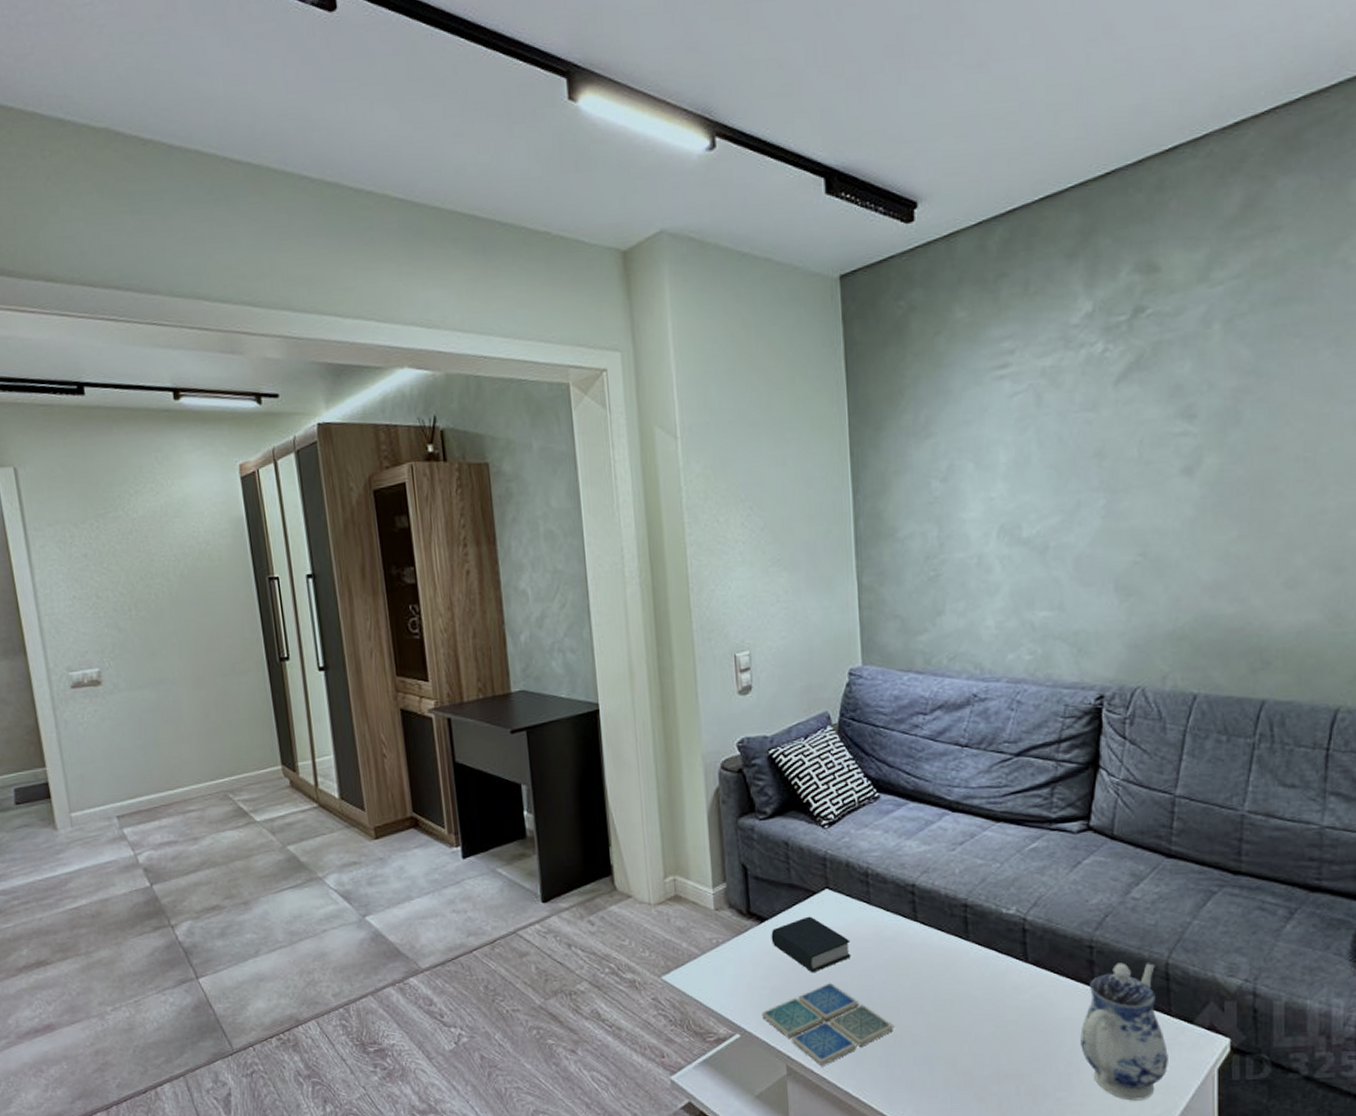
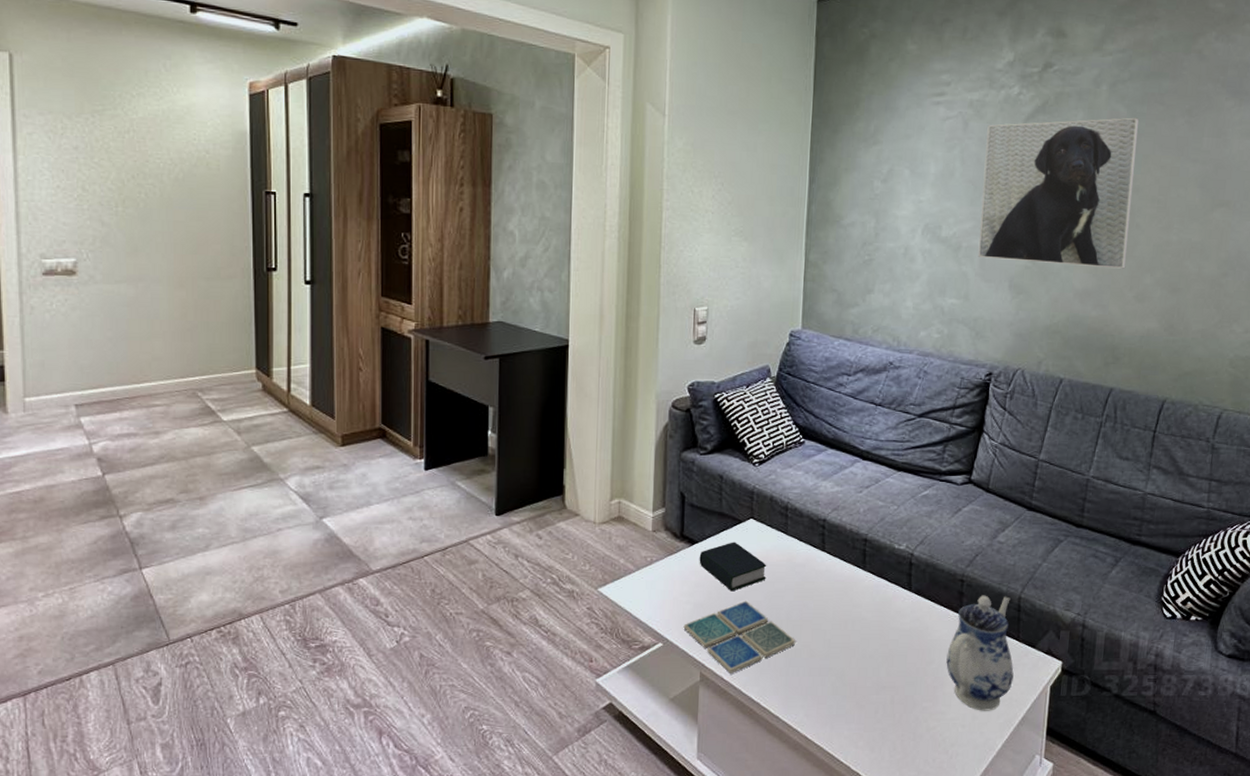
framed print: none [1067,358,1269,558] -> present [977,117,1140,269]

